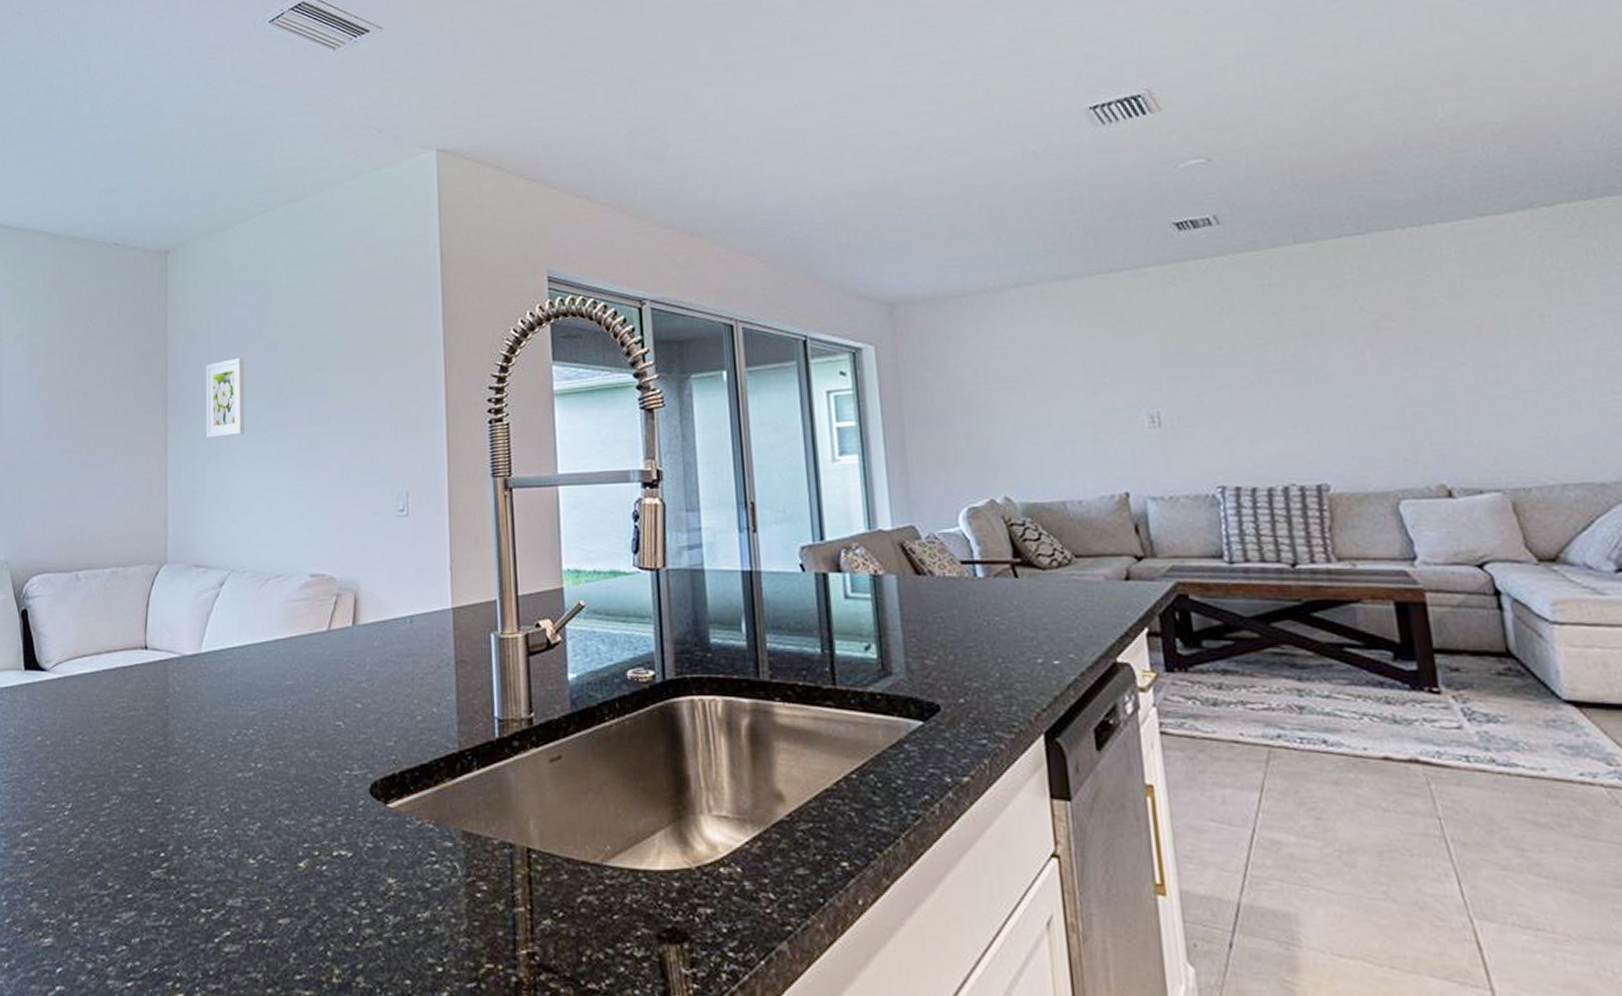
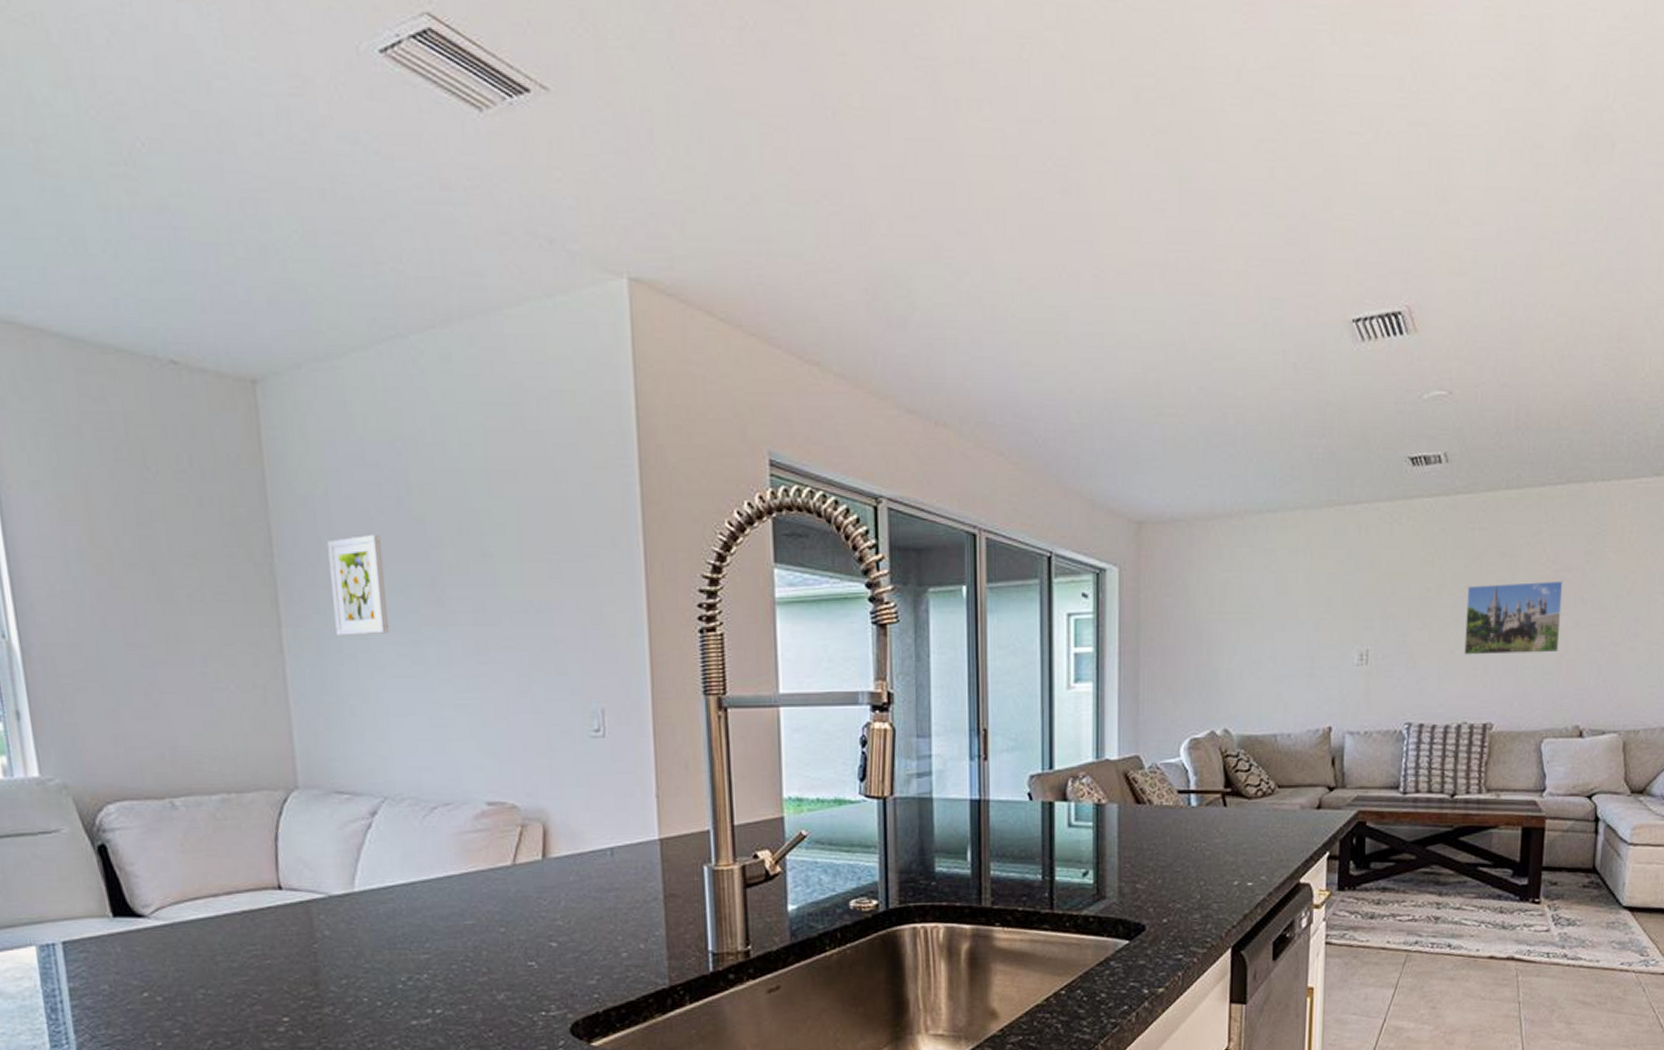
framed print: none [1267,330,1398,413] -> present [1464,581,1563,655]

